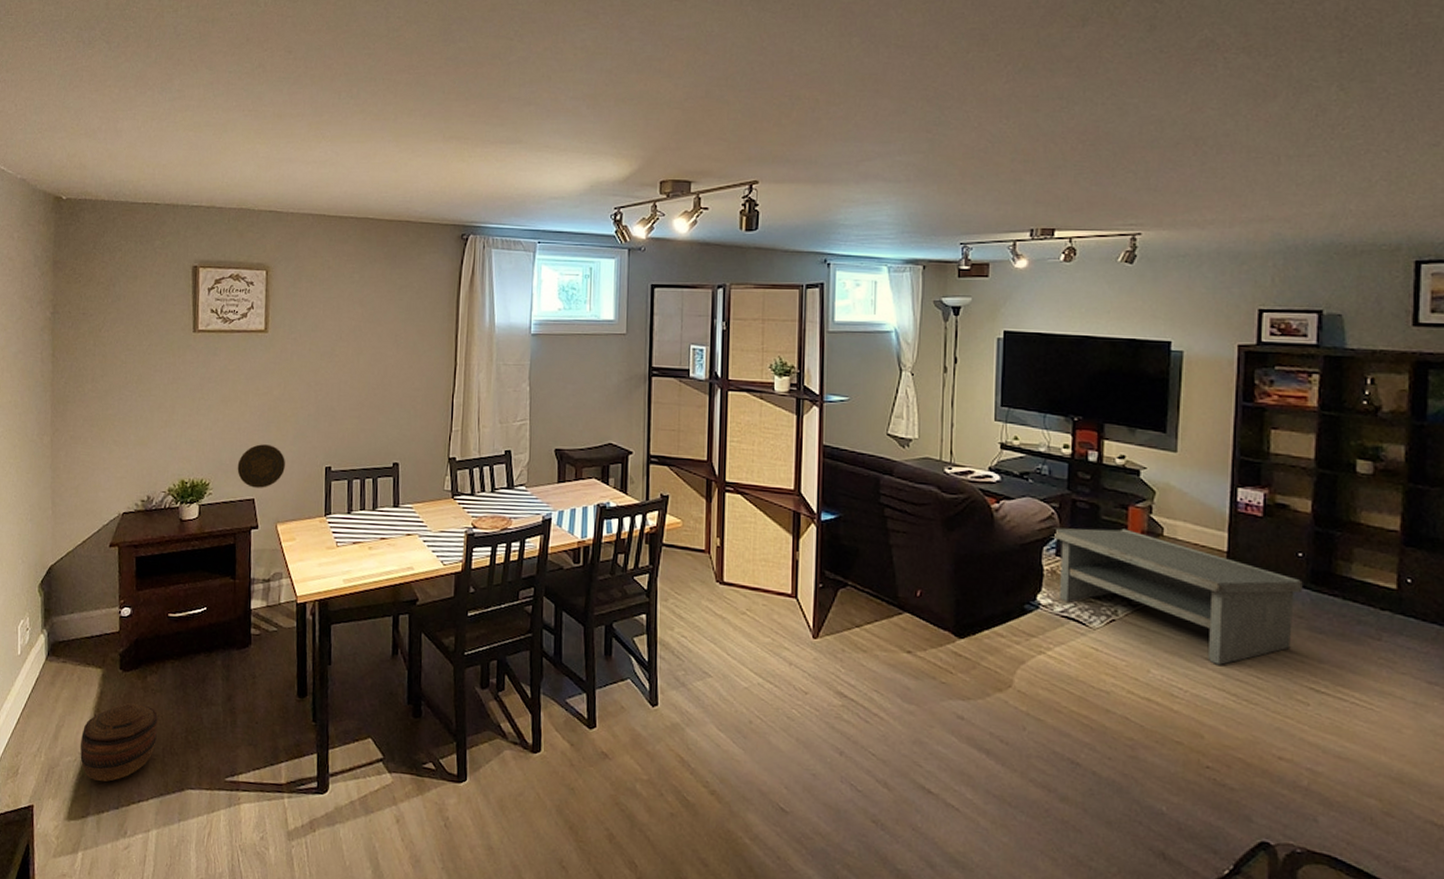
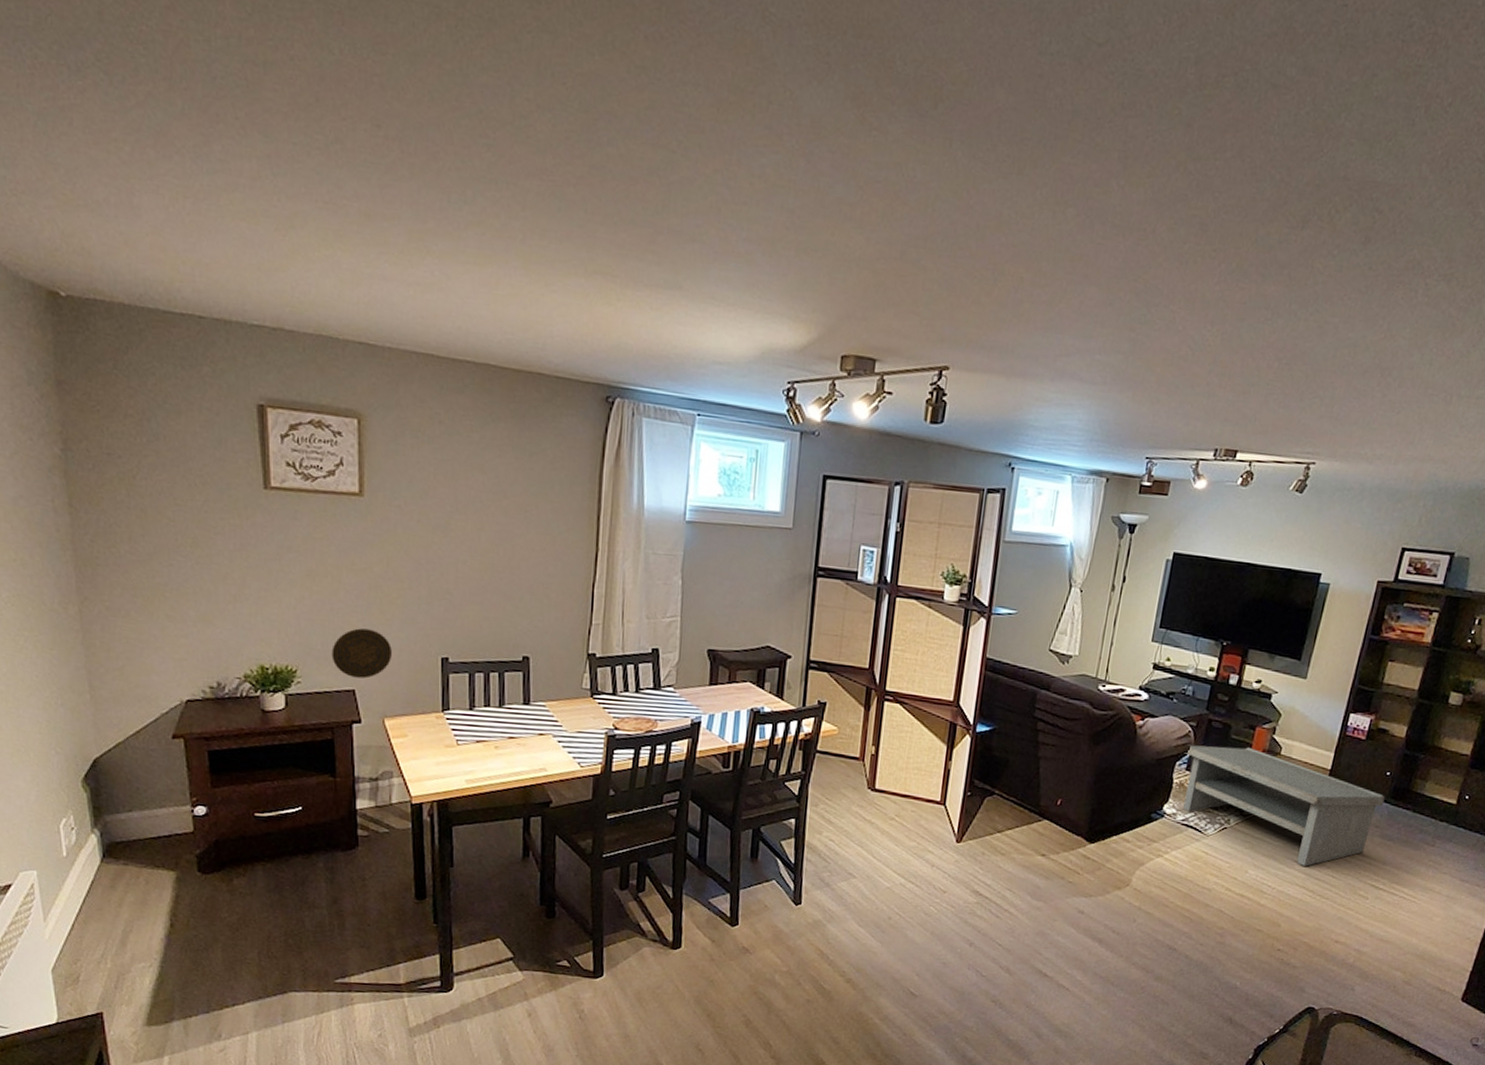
basket: present [80,703,158,782] -> none [156,907,250,987]

